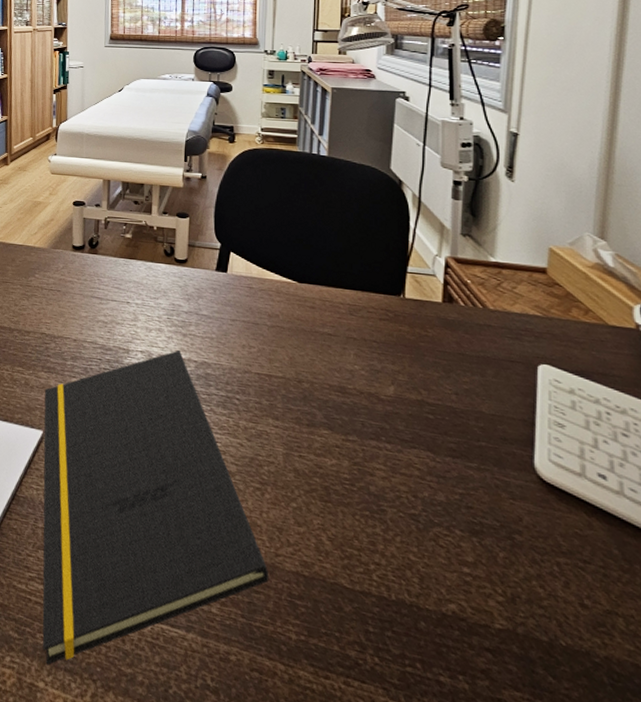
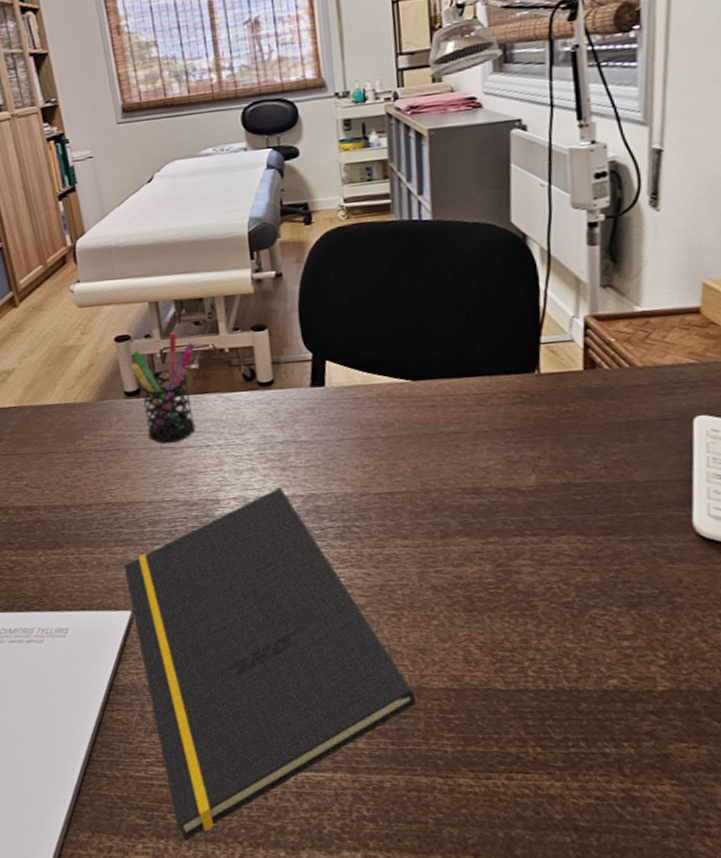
pen holder: none [81,205,133,295] -> present [131,331,196,444]

